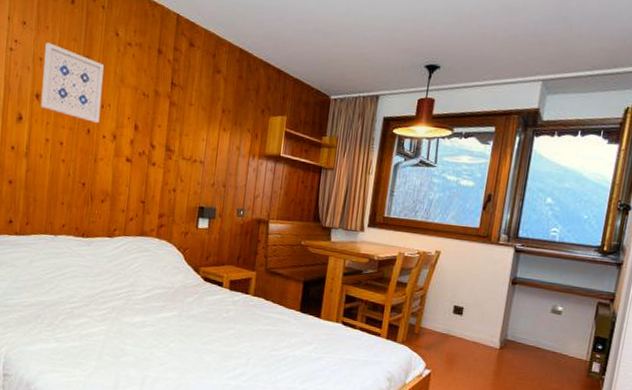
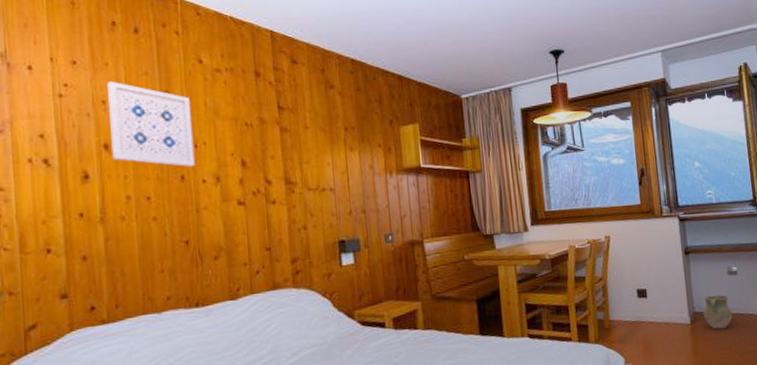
ceramic jug: none [514,327,546,362] -> present [703,295,733,329]

